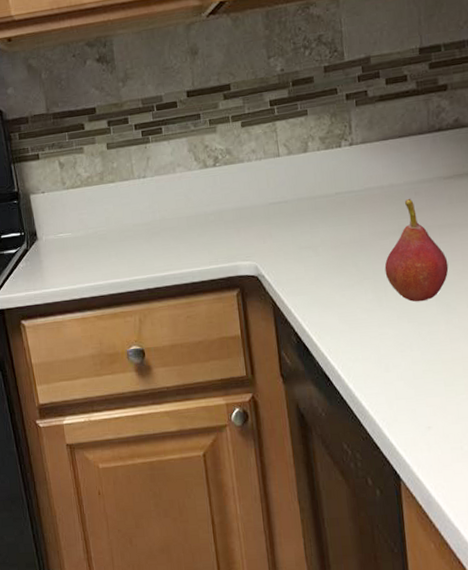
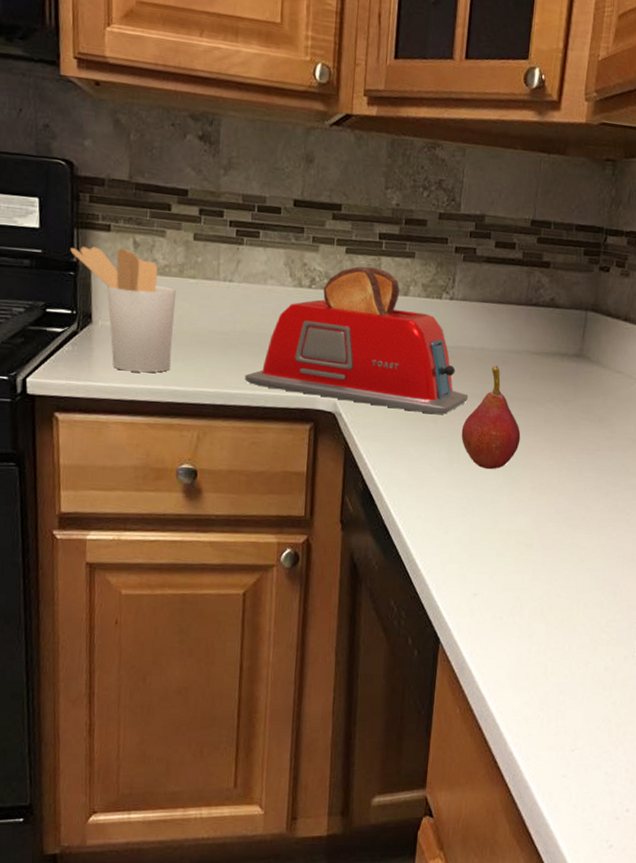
utensil holder: none [11,171,106,275] -> present [70,246,177,373]
toaster: none [171,133,386,265] -> present [244,266,469,415]

